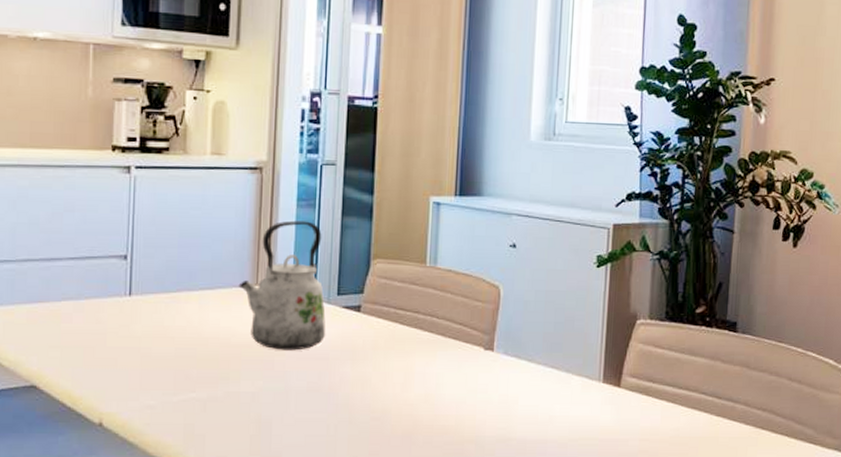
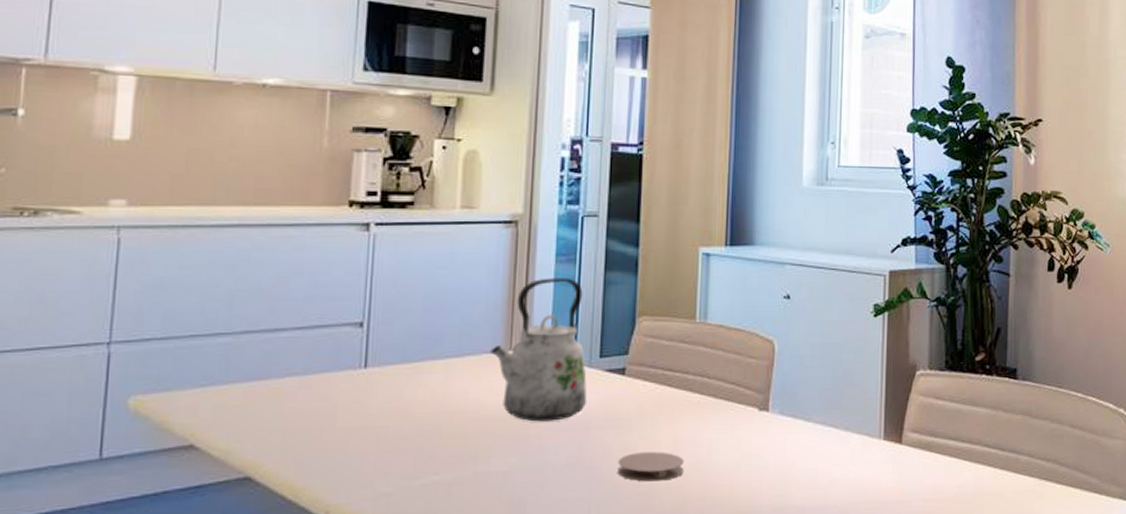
coaster: none [353,382,414,409] -> present [617,451,684,482]

